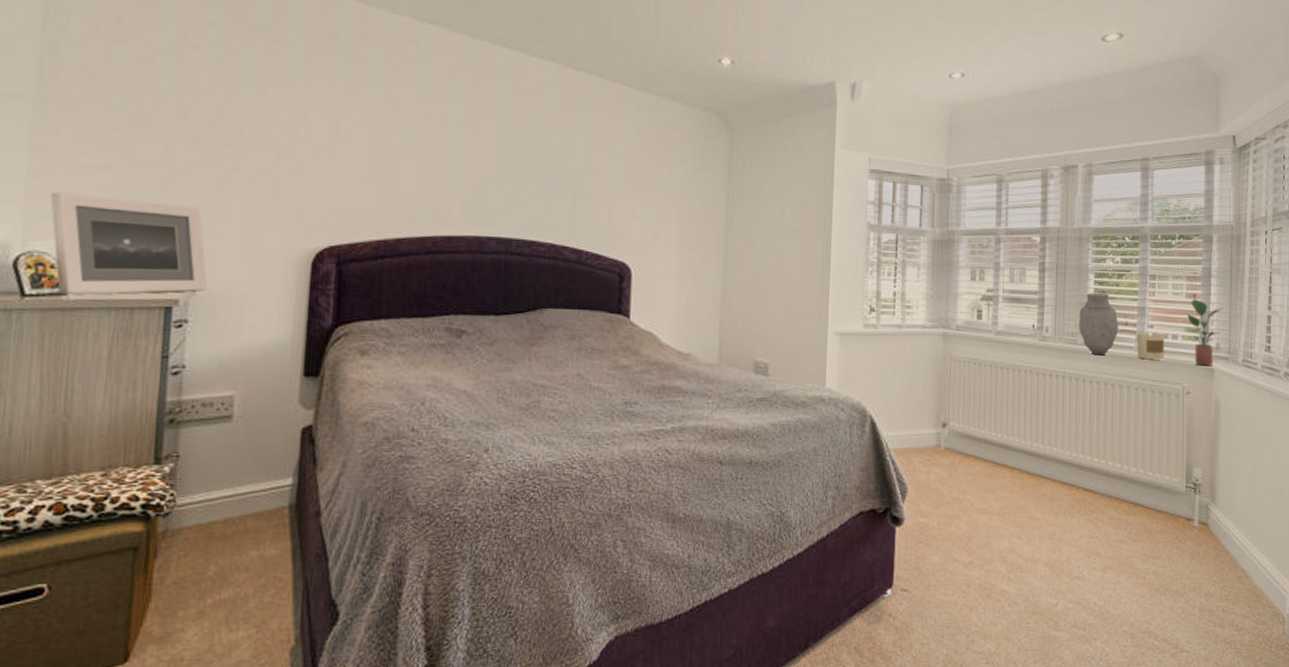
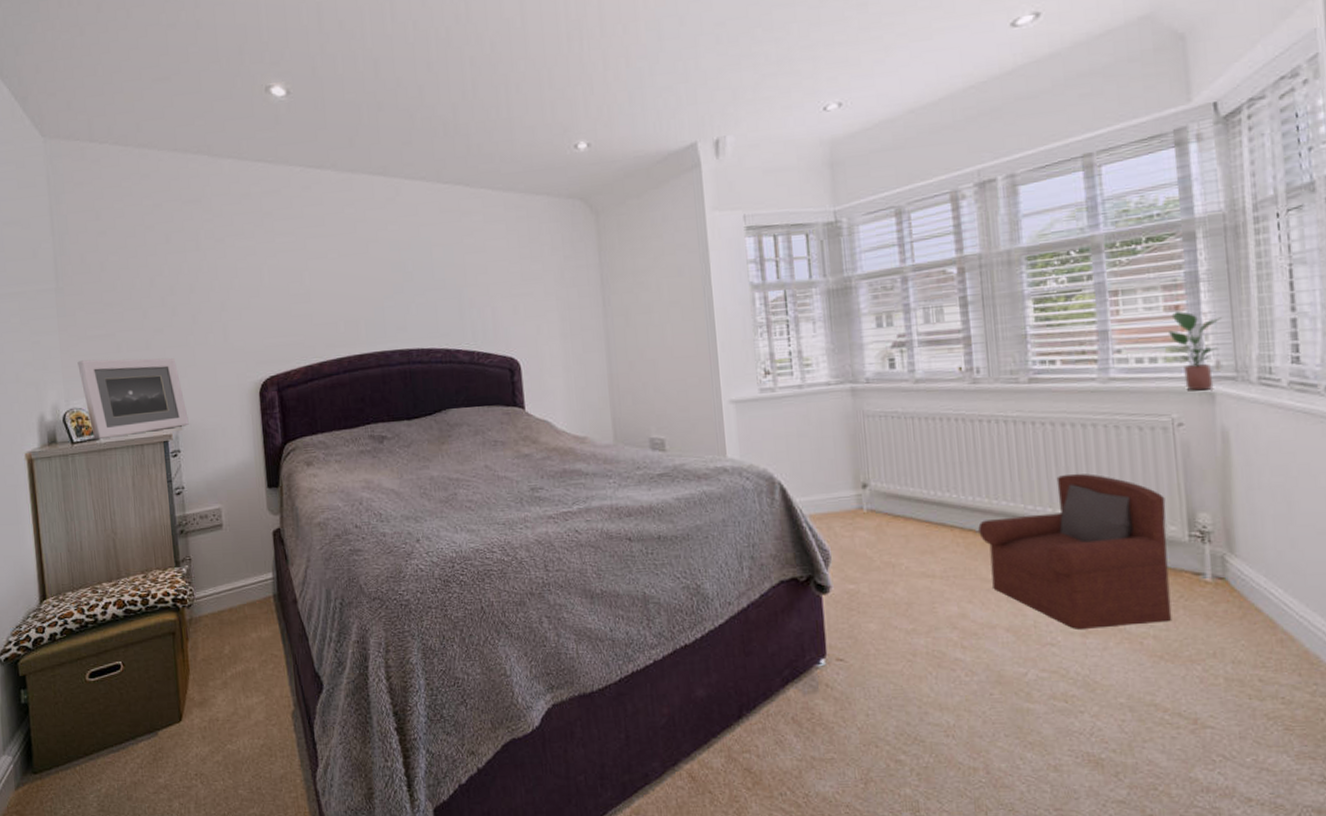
armchair: none [1033,427,1172,565] -> present [978,473,1172,629]
vase: present [1079,292,1119,355] -> none [1018,320,1074,392]
candle: present [1136,329,1165,360] -> none [1098,354,1141,391]

